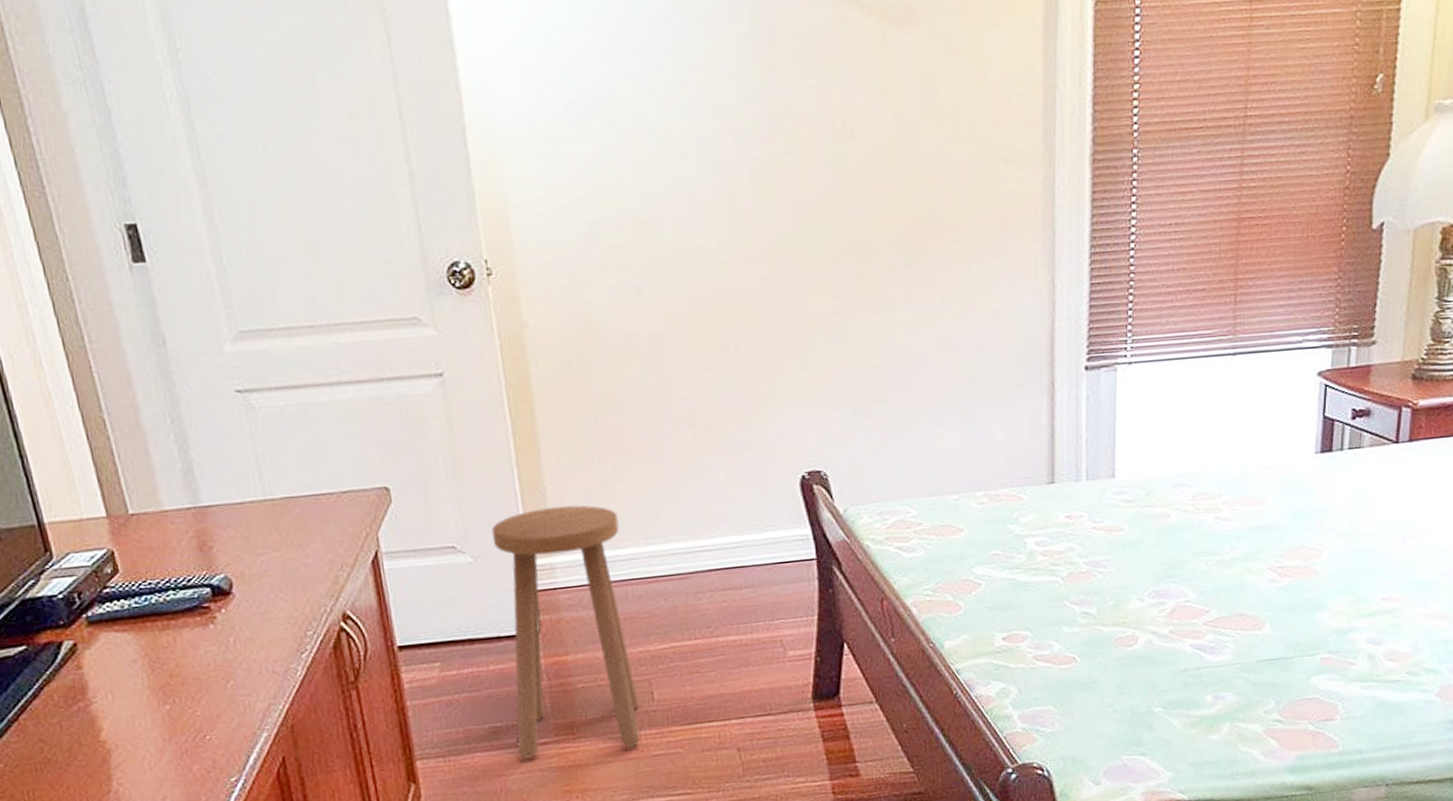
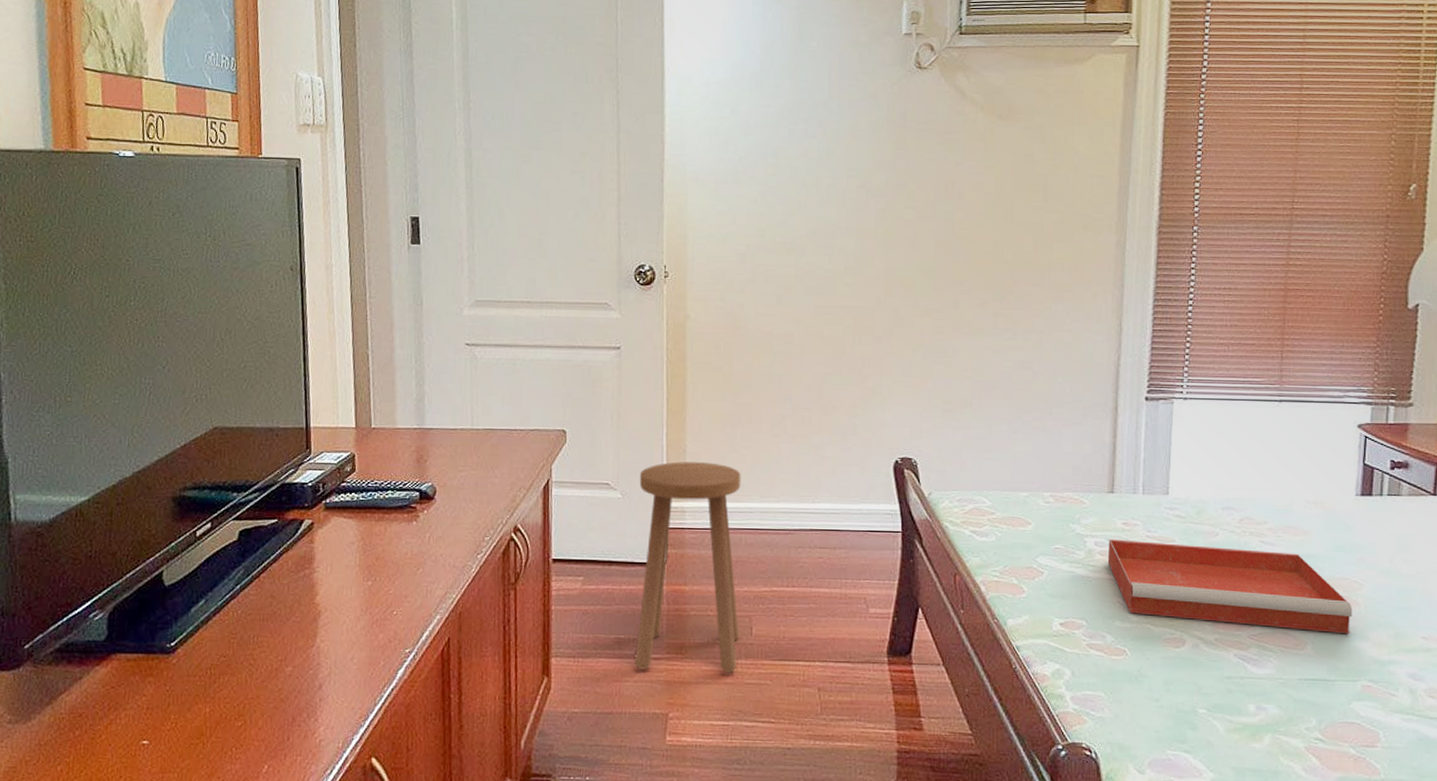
tray: none [1051,526,1312,616] -> present [1107,539,1353,634]

